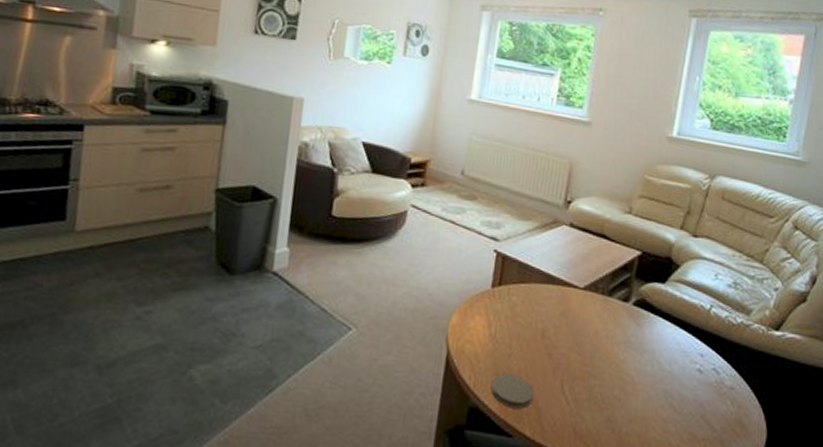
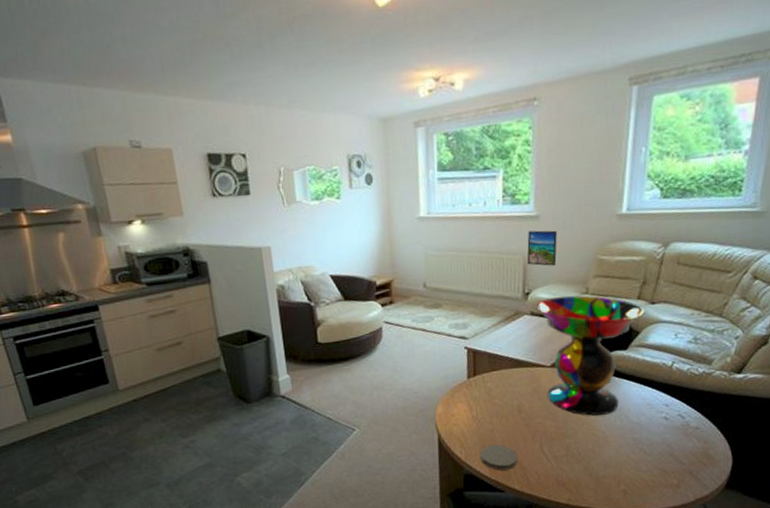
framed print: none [573,136,607,177] -> present [527,230,557,266]
decorative bowl: none [576,211,687,356] -> present [536,295,645,416]

